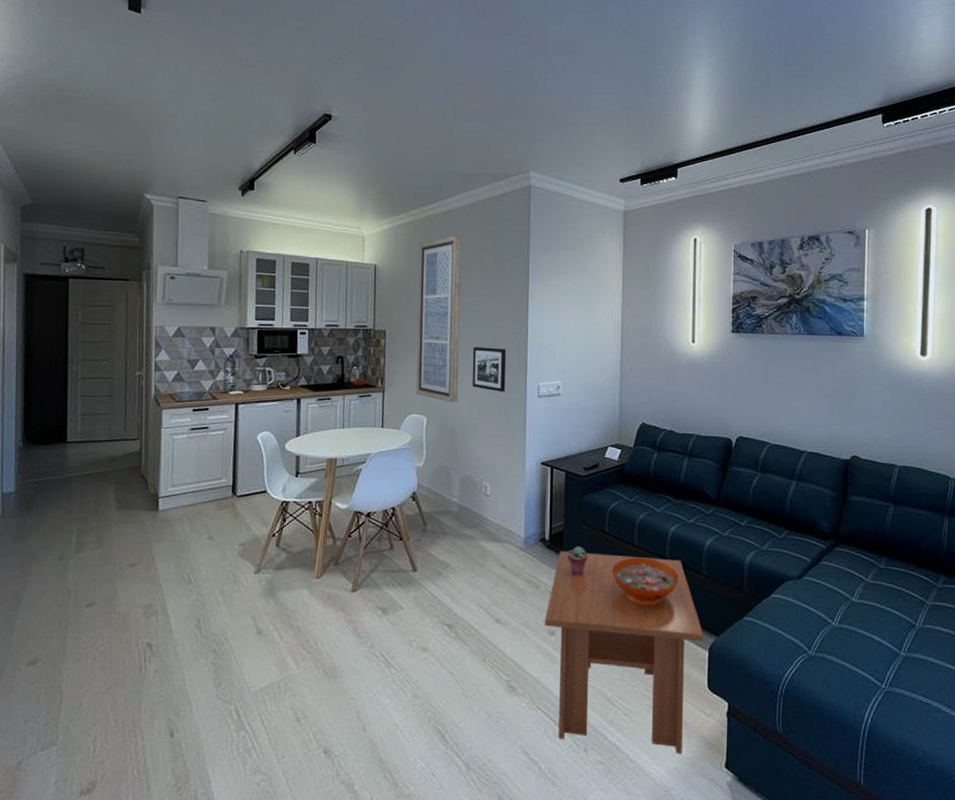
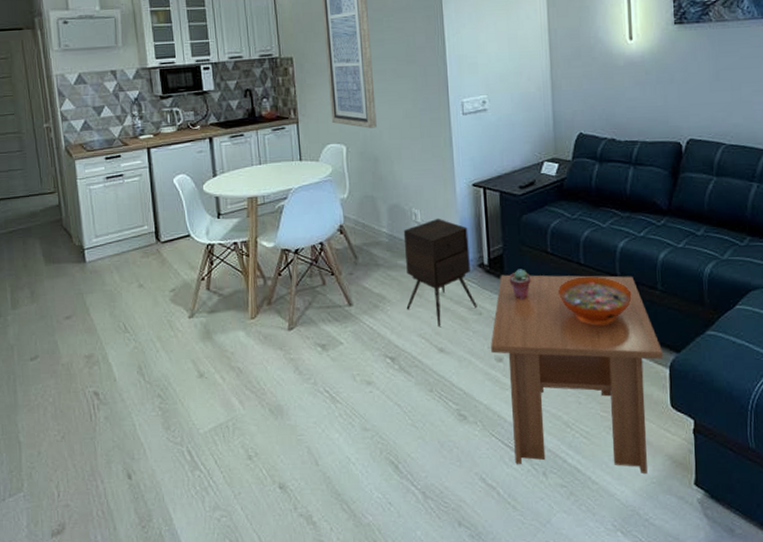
side table: none [468,493,535,597] -> present [403,219,477,327]
picture frame: present [472,347,507,392] -> none [387,65,427,113]

